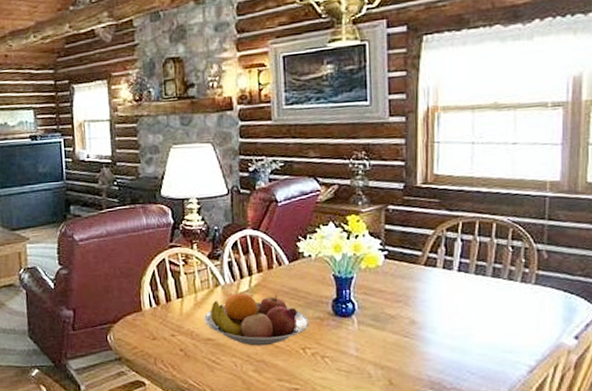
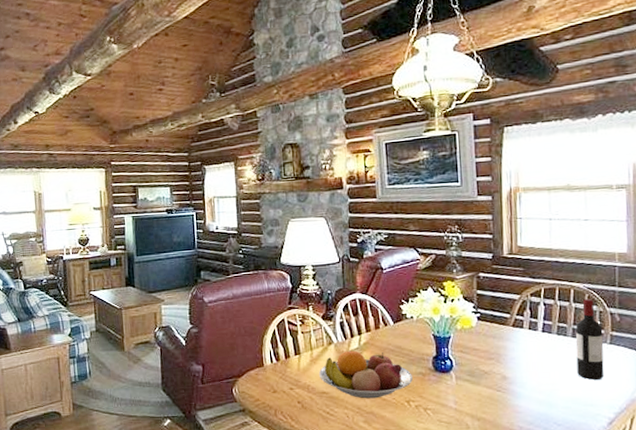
wine bottle: none [495,234,528,324] -> present [575,299,605,380]

